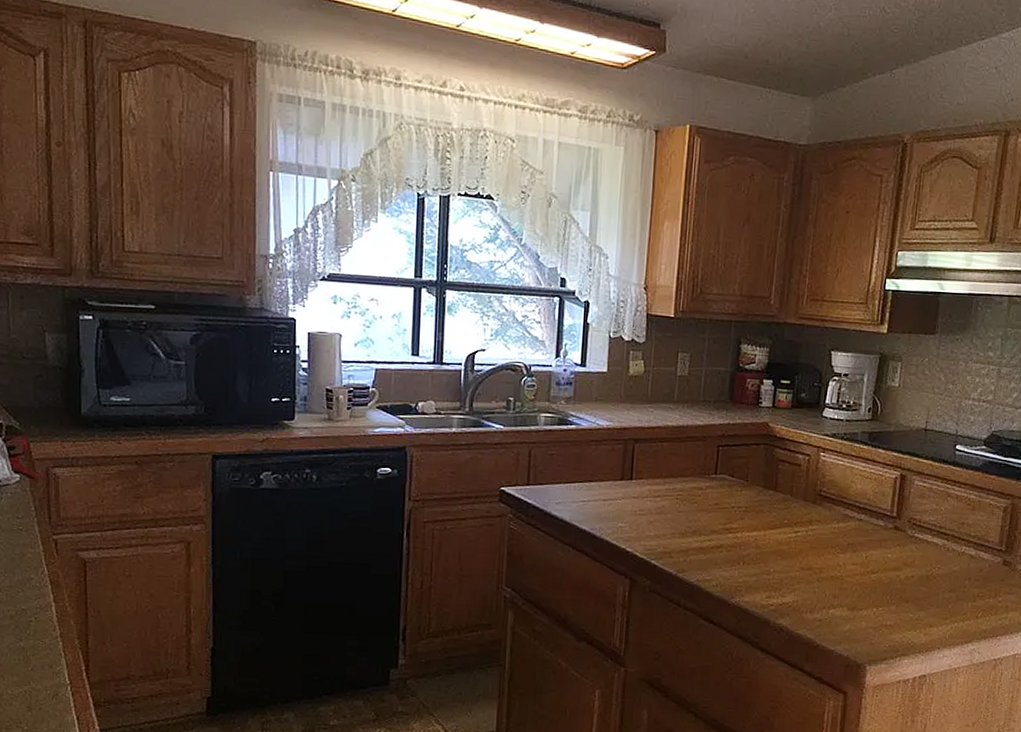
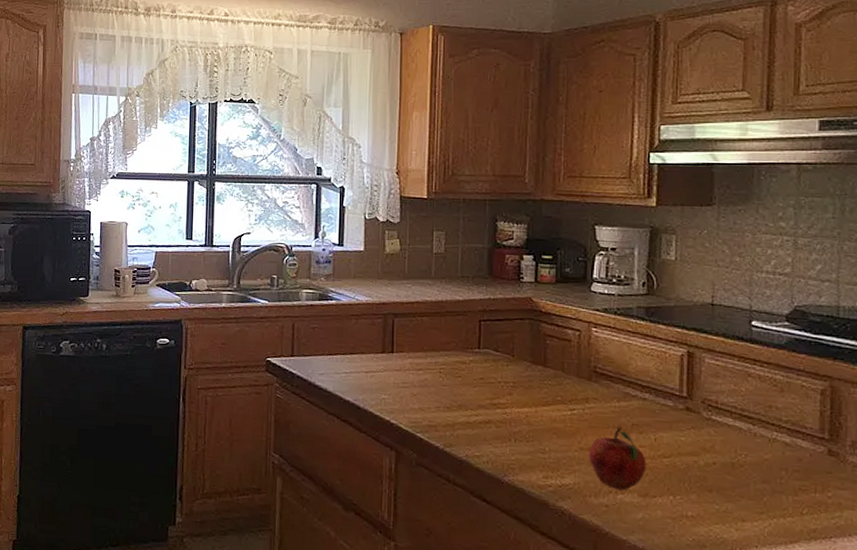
fruit: none [808,547,857,606] -> present [589,427,647,491]

